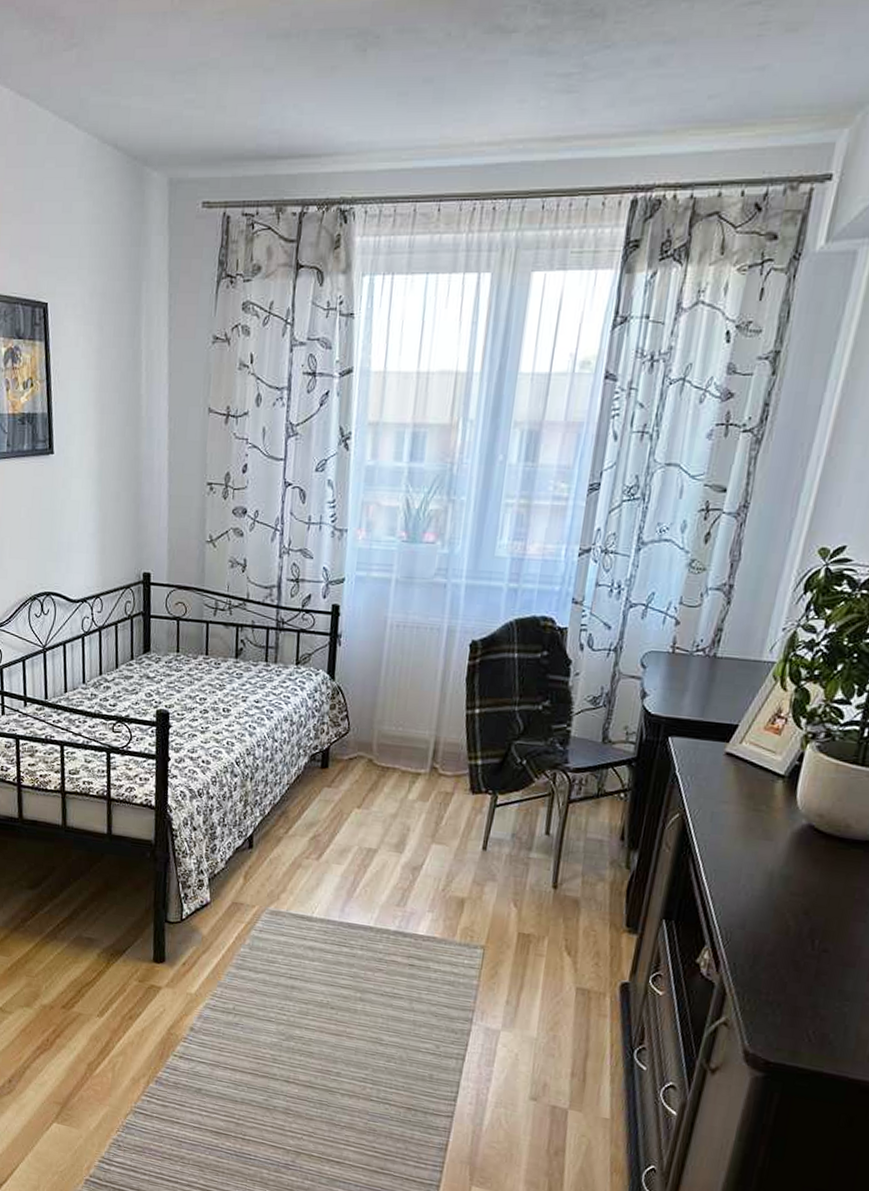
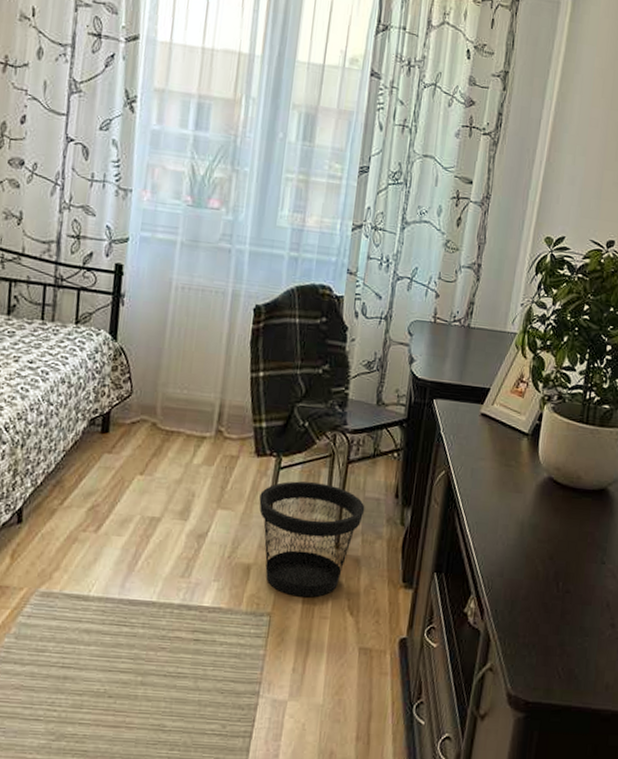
wastebasket: none [473,819,587,935] -> present [259,481,365,598]

